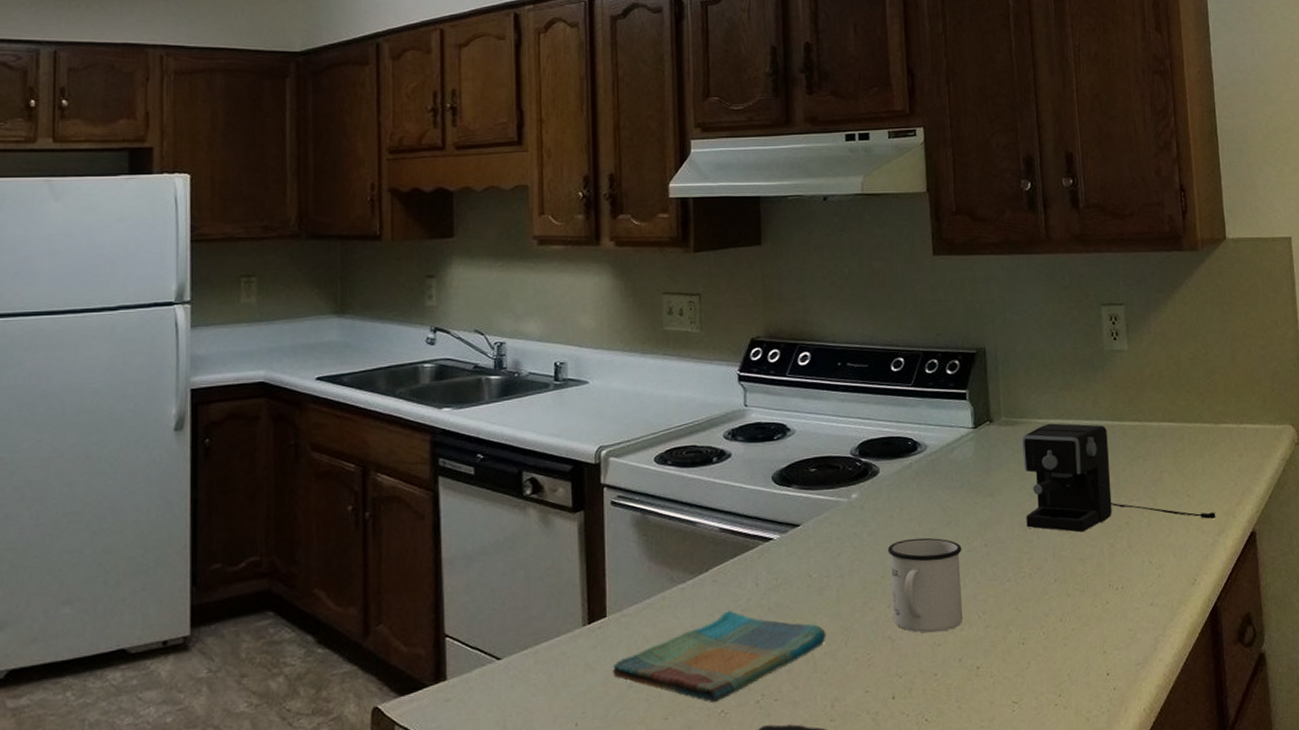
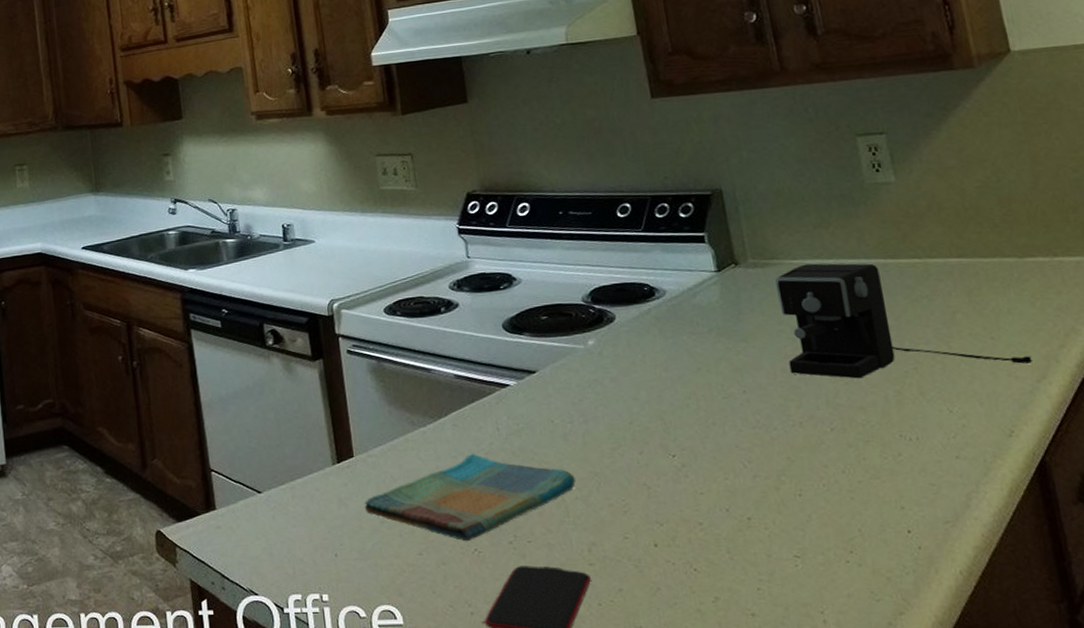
mug: present [887,537,962,633] -> none [632,384,726,481]

